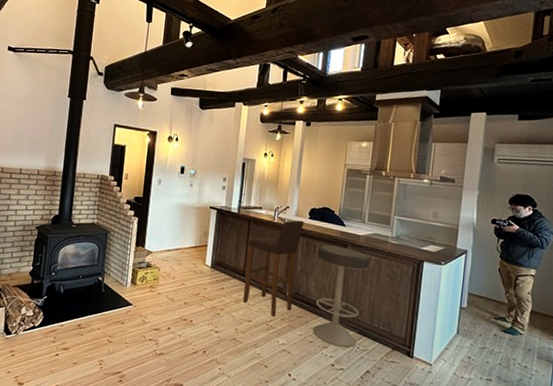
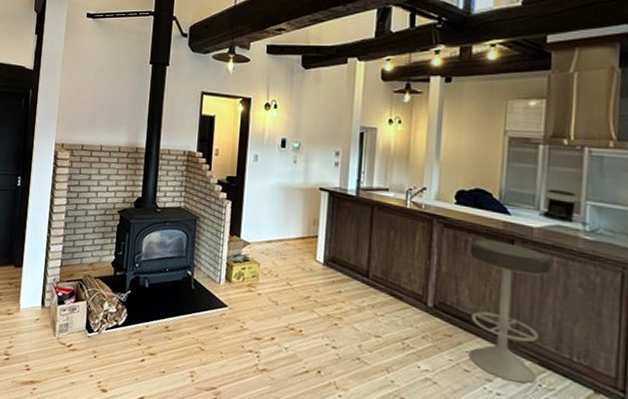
bar stool: present [242,220,305,316] -> none [367,205,449,332]
coffee maker: none [363,207,395,234] -> present [538,189,588,227]

